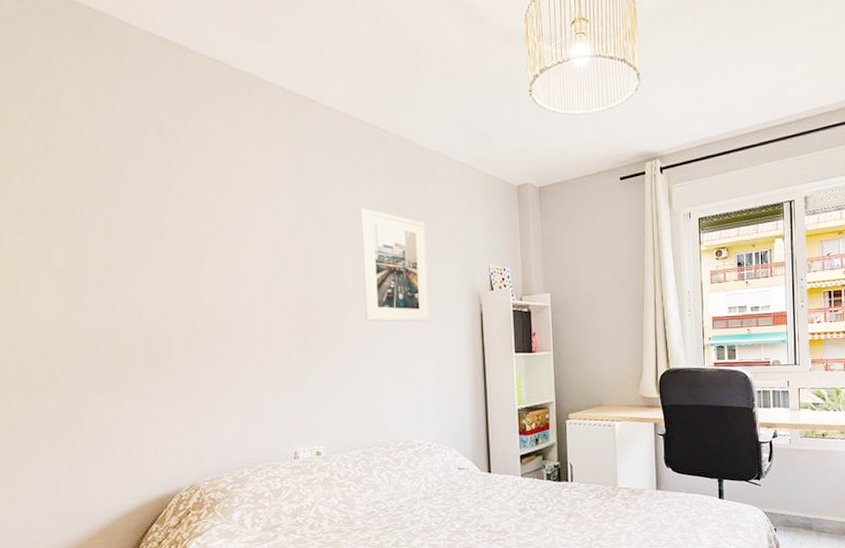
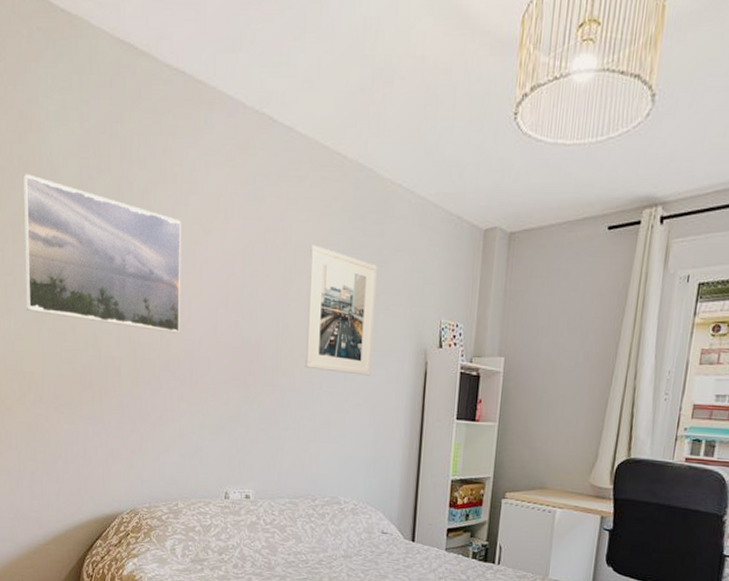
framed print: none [49,158,233,301] -> present [23,174,182,334]

